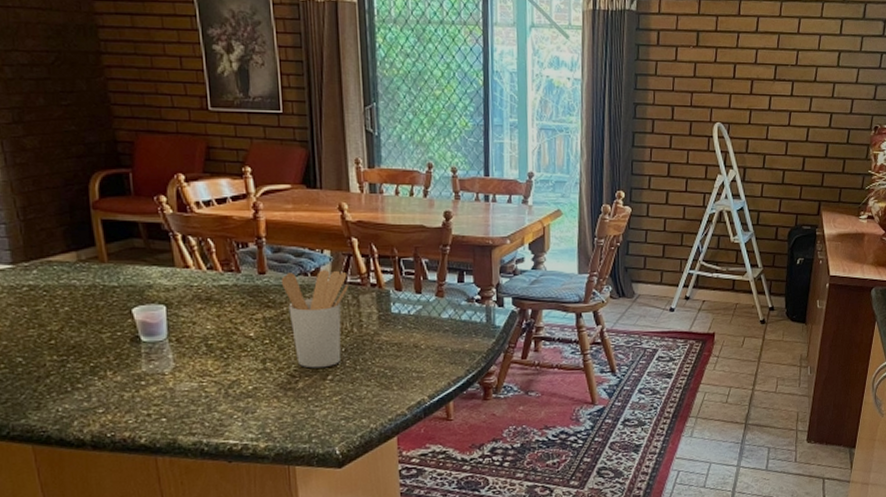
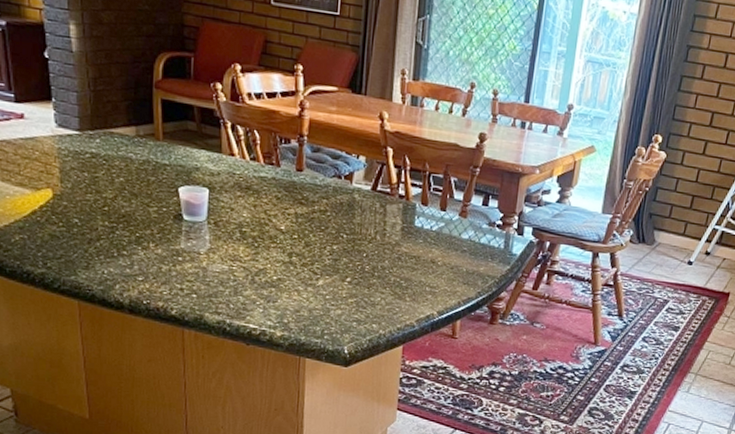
utensil holder: present [280,270,348,368] -> none [315,173,379,270]

